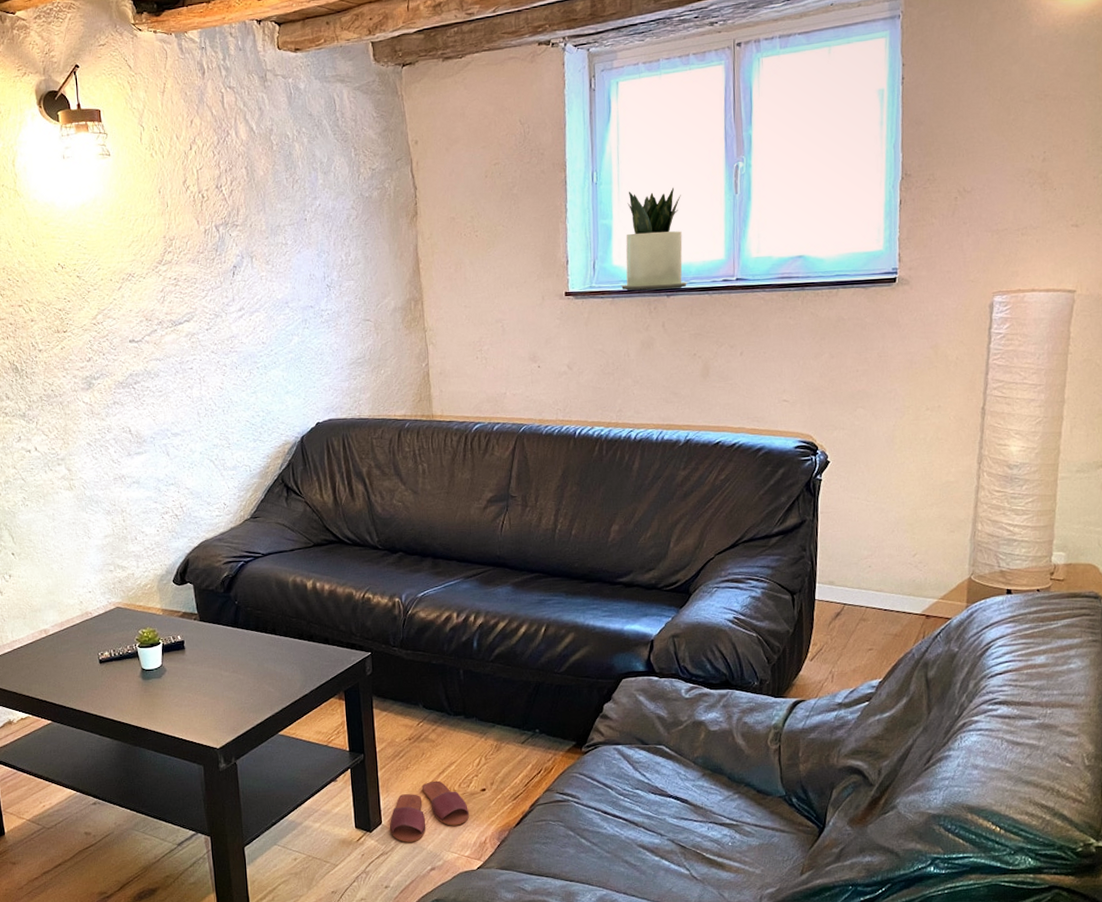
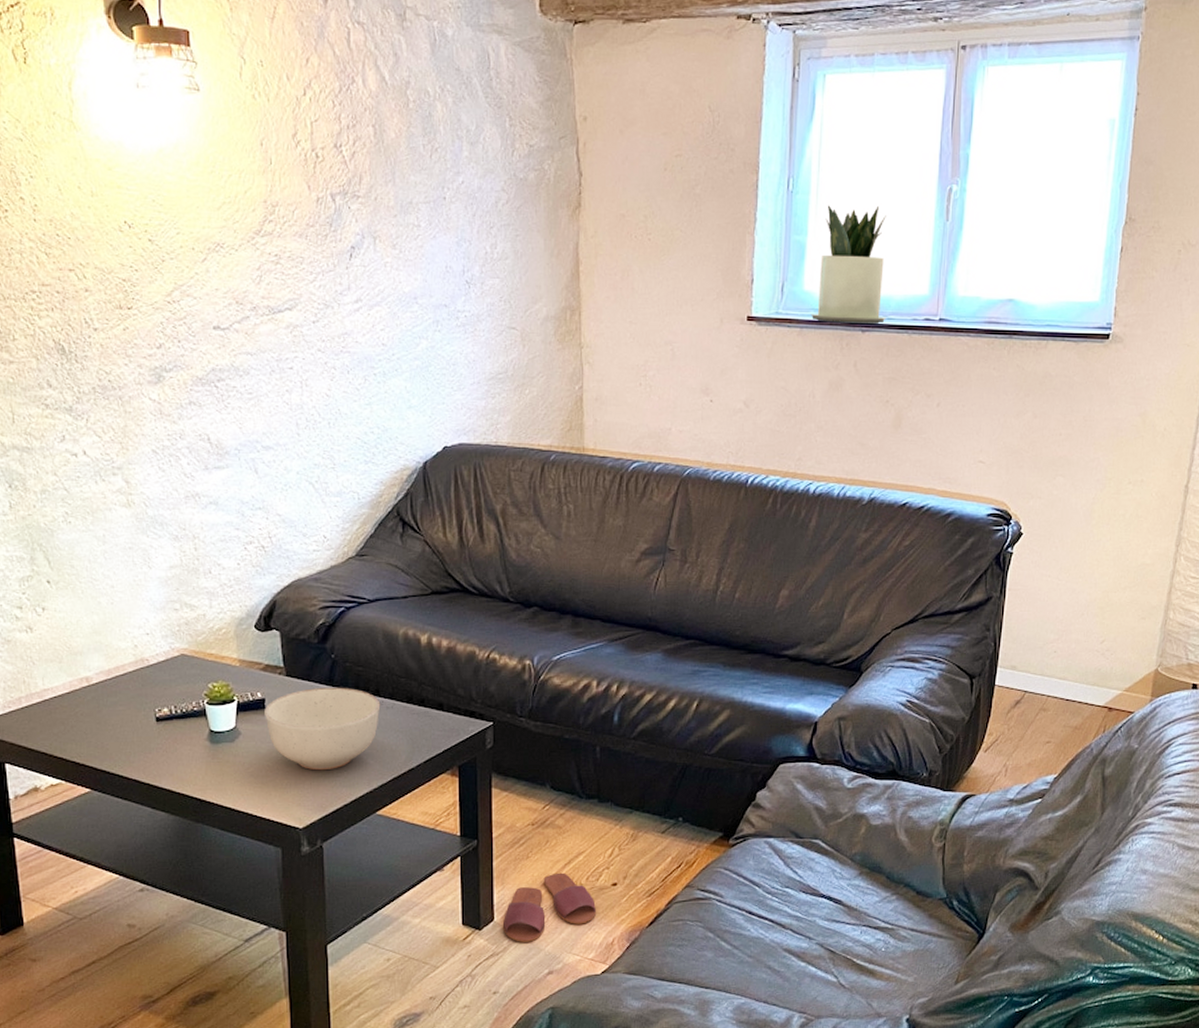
bowl: none [184,628,277,699] -> present [264,687,381,771]

